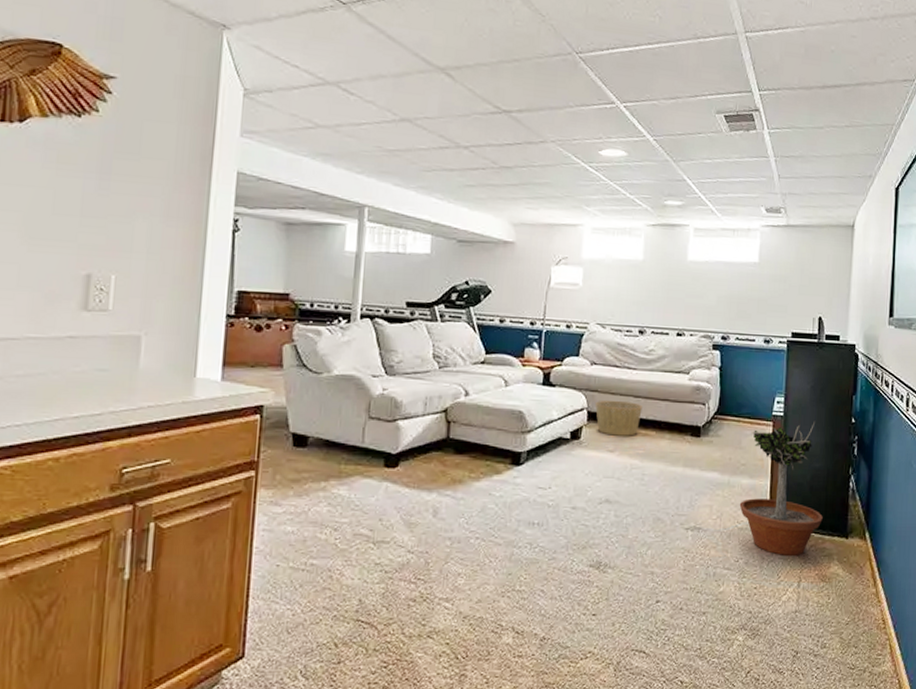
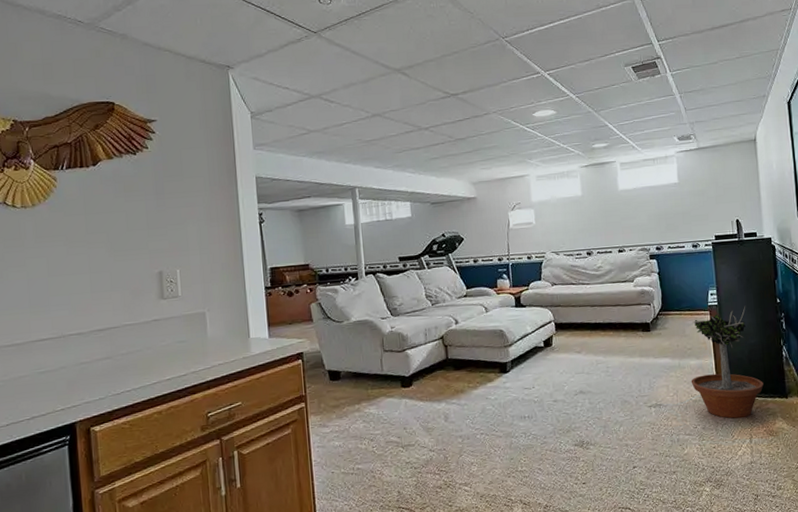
basket: present [595,400,642,436] -> none [560,311,599,340]

